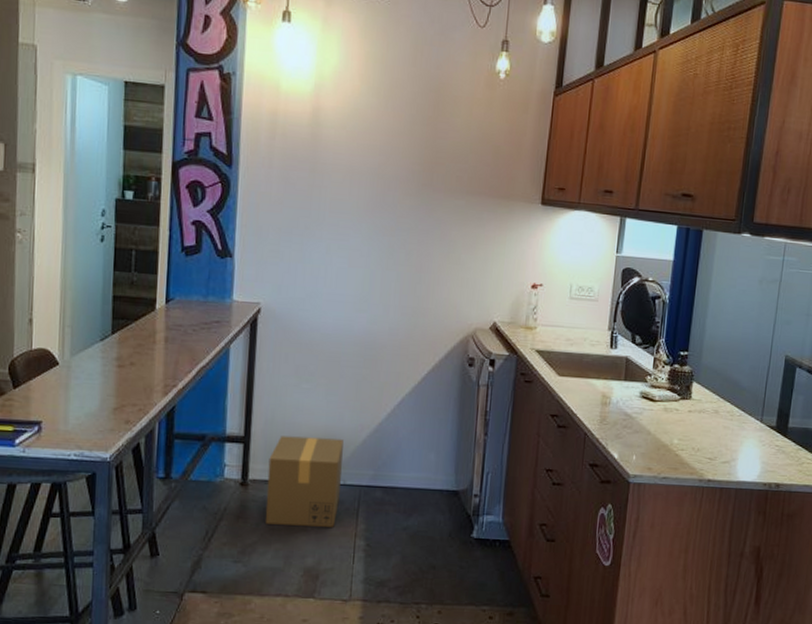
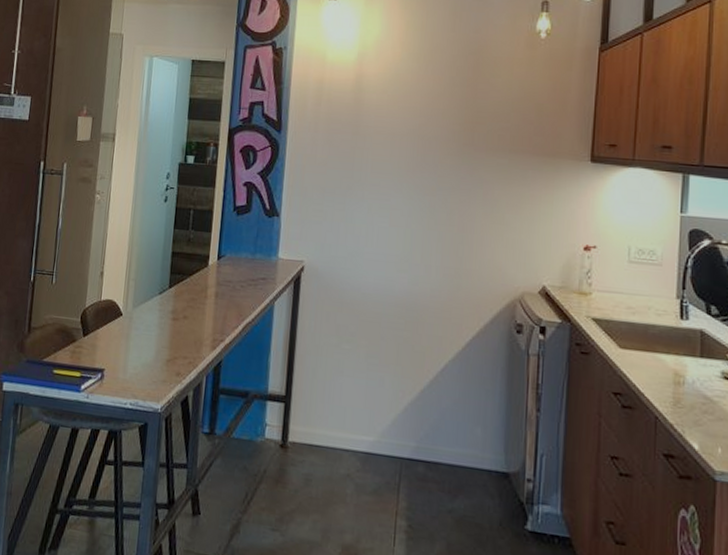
cardboard box: present [265,436,344,527] -> none [303,397,384,502]

